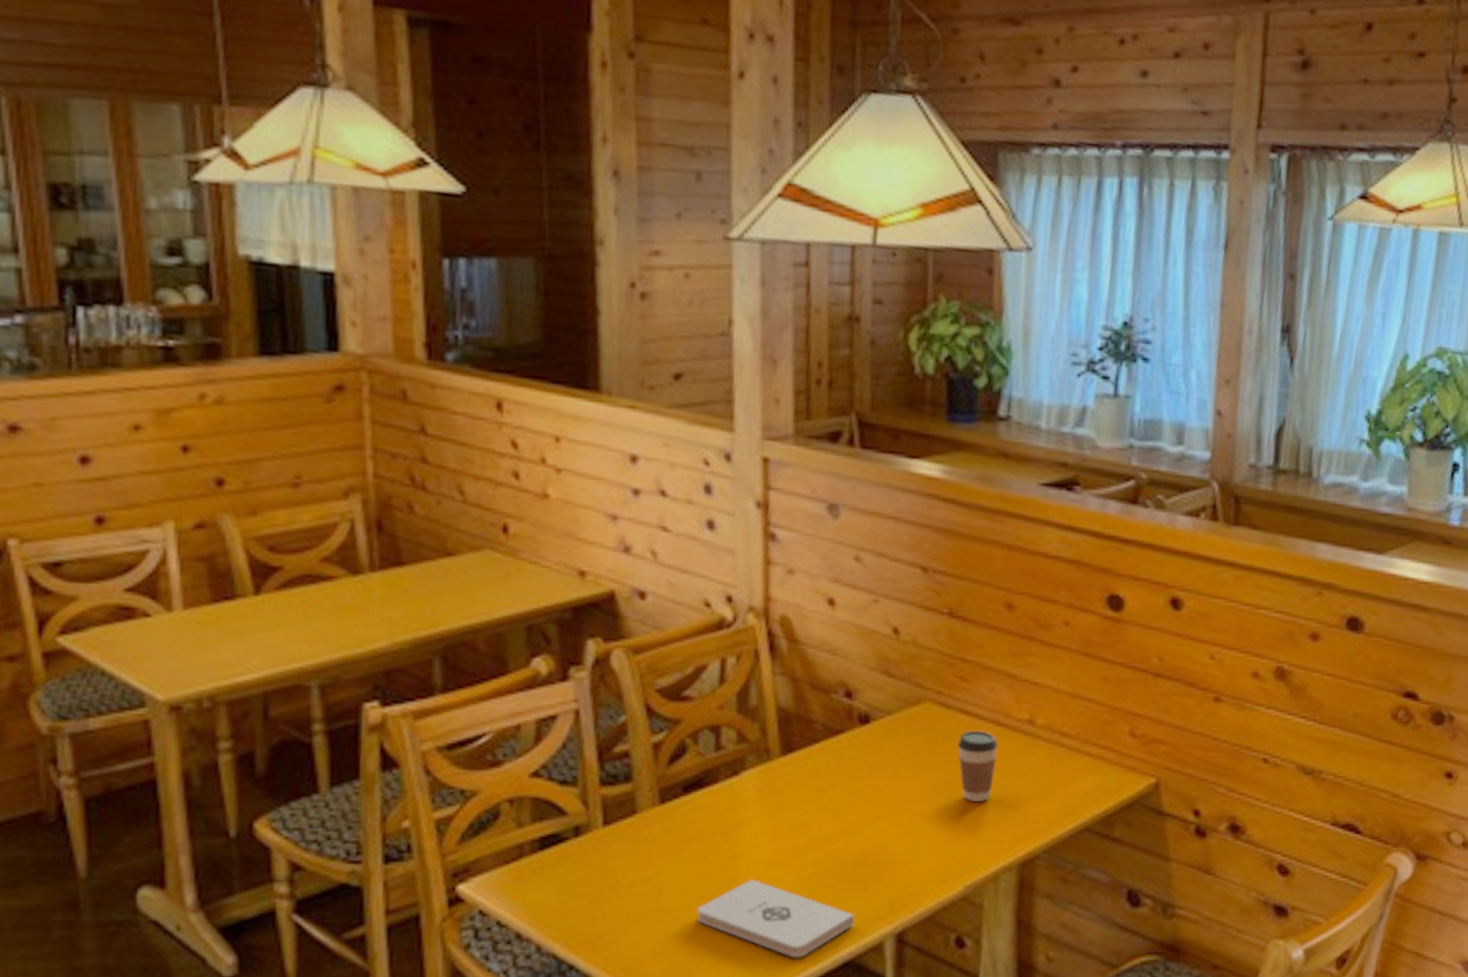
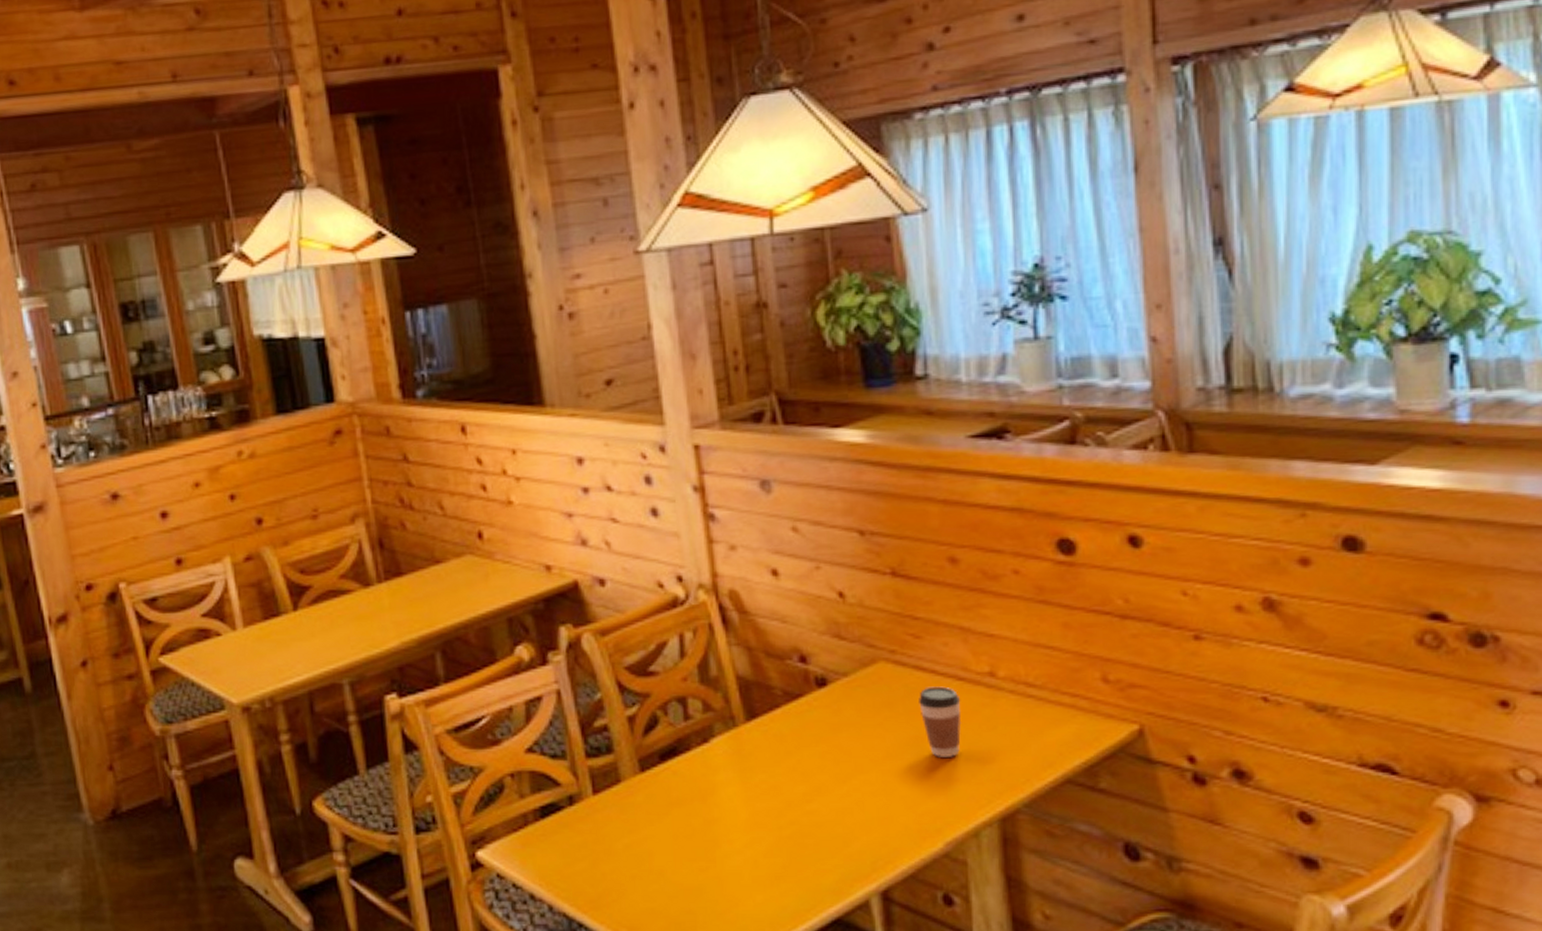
notepad: present [697,880,855,958] -> none [686,841,837,916]

